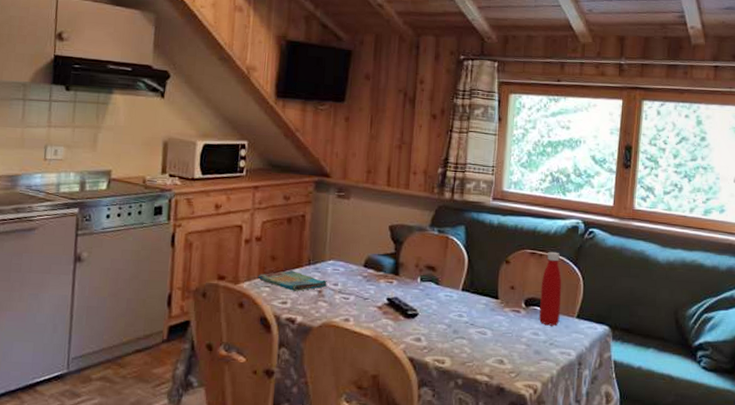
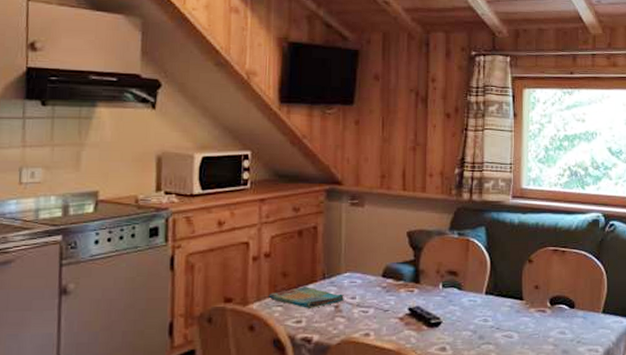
bottle: present [538,251,562,326] -> none [564,247,586,323]

